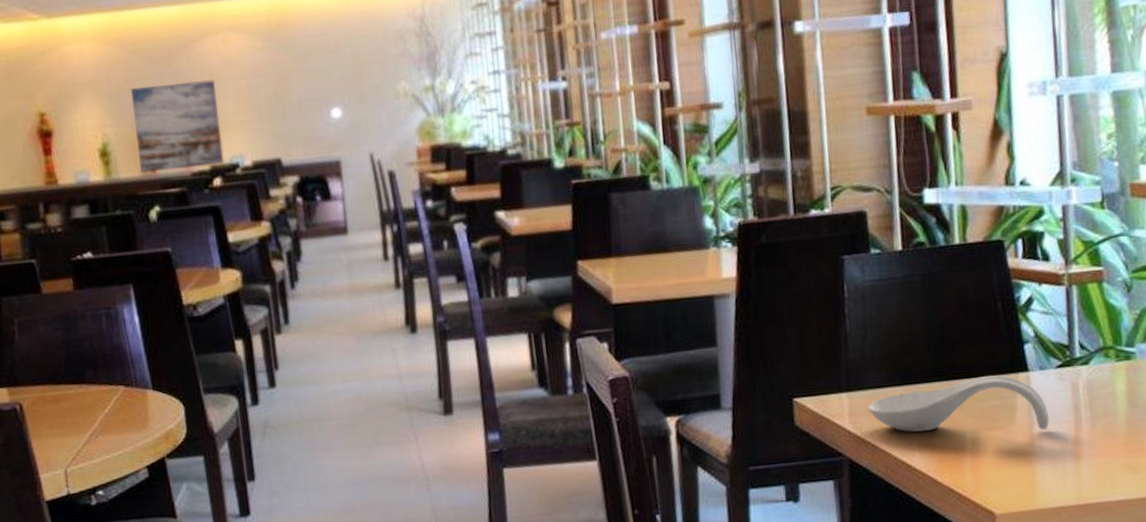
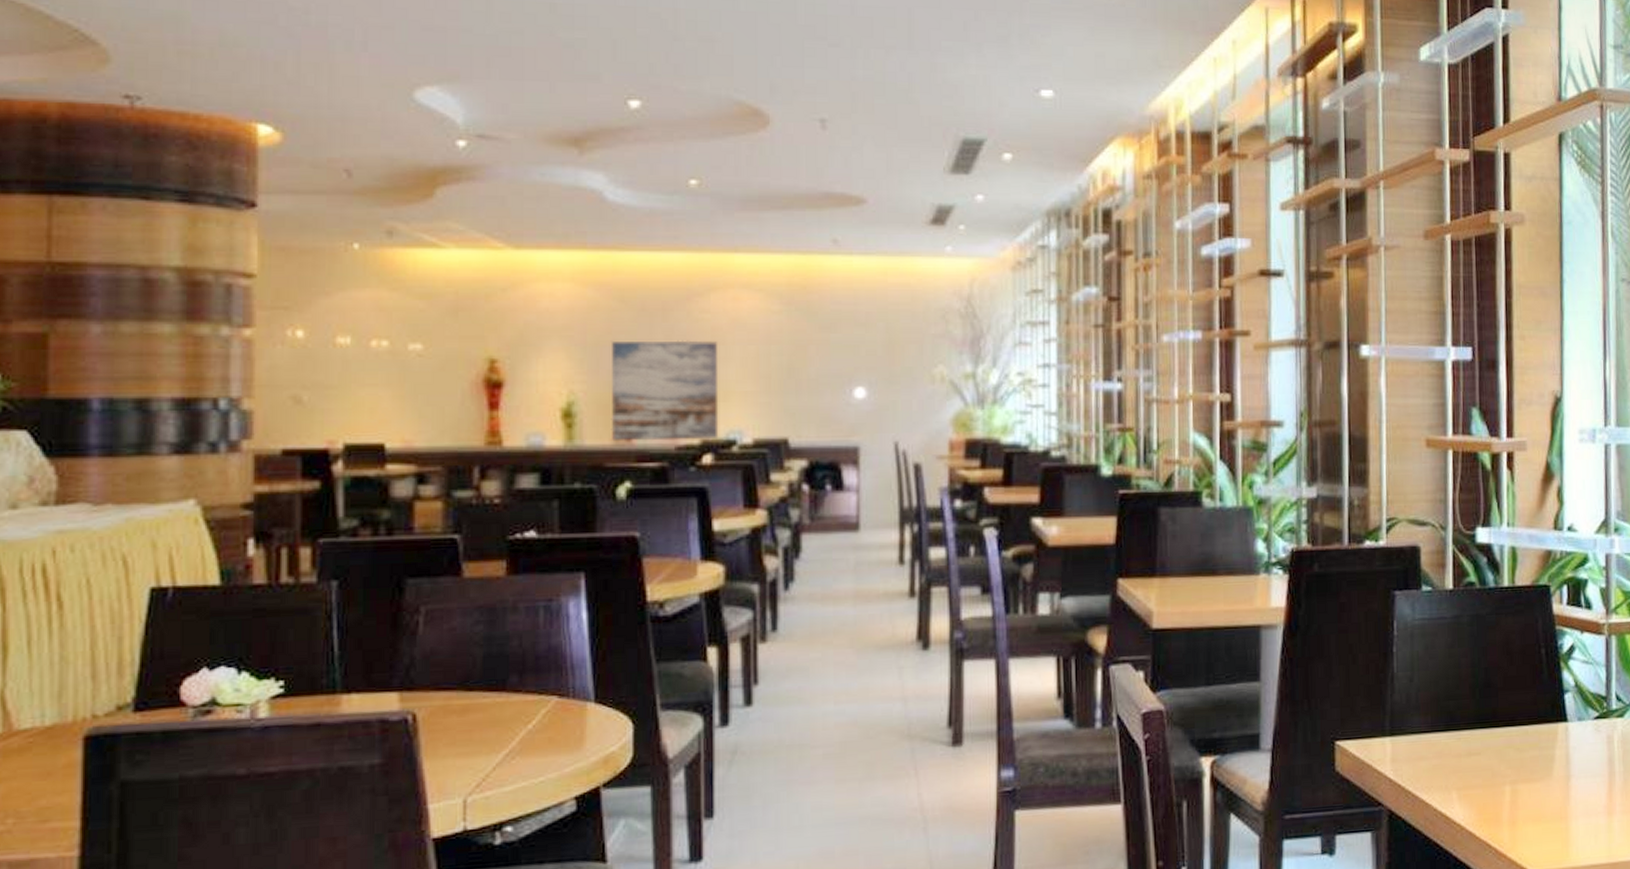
spoon rest: present [868,375,1049,432] -> none [1411,724,1585,783]

